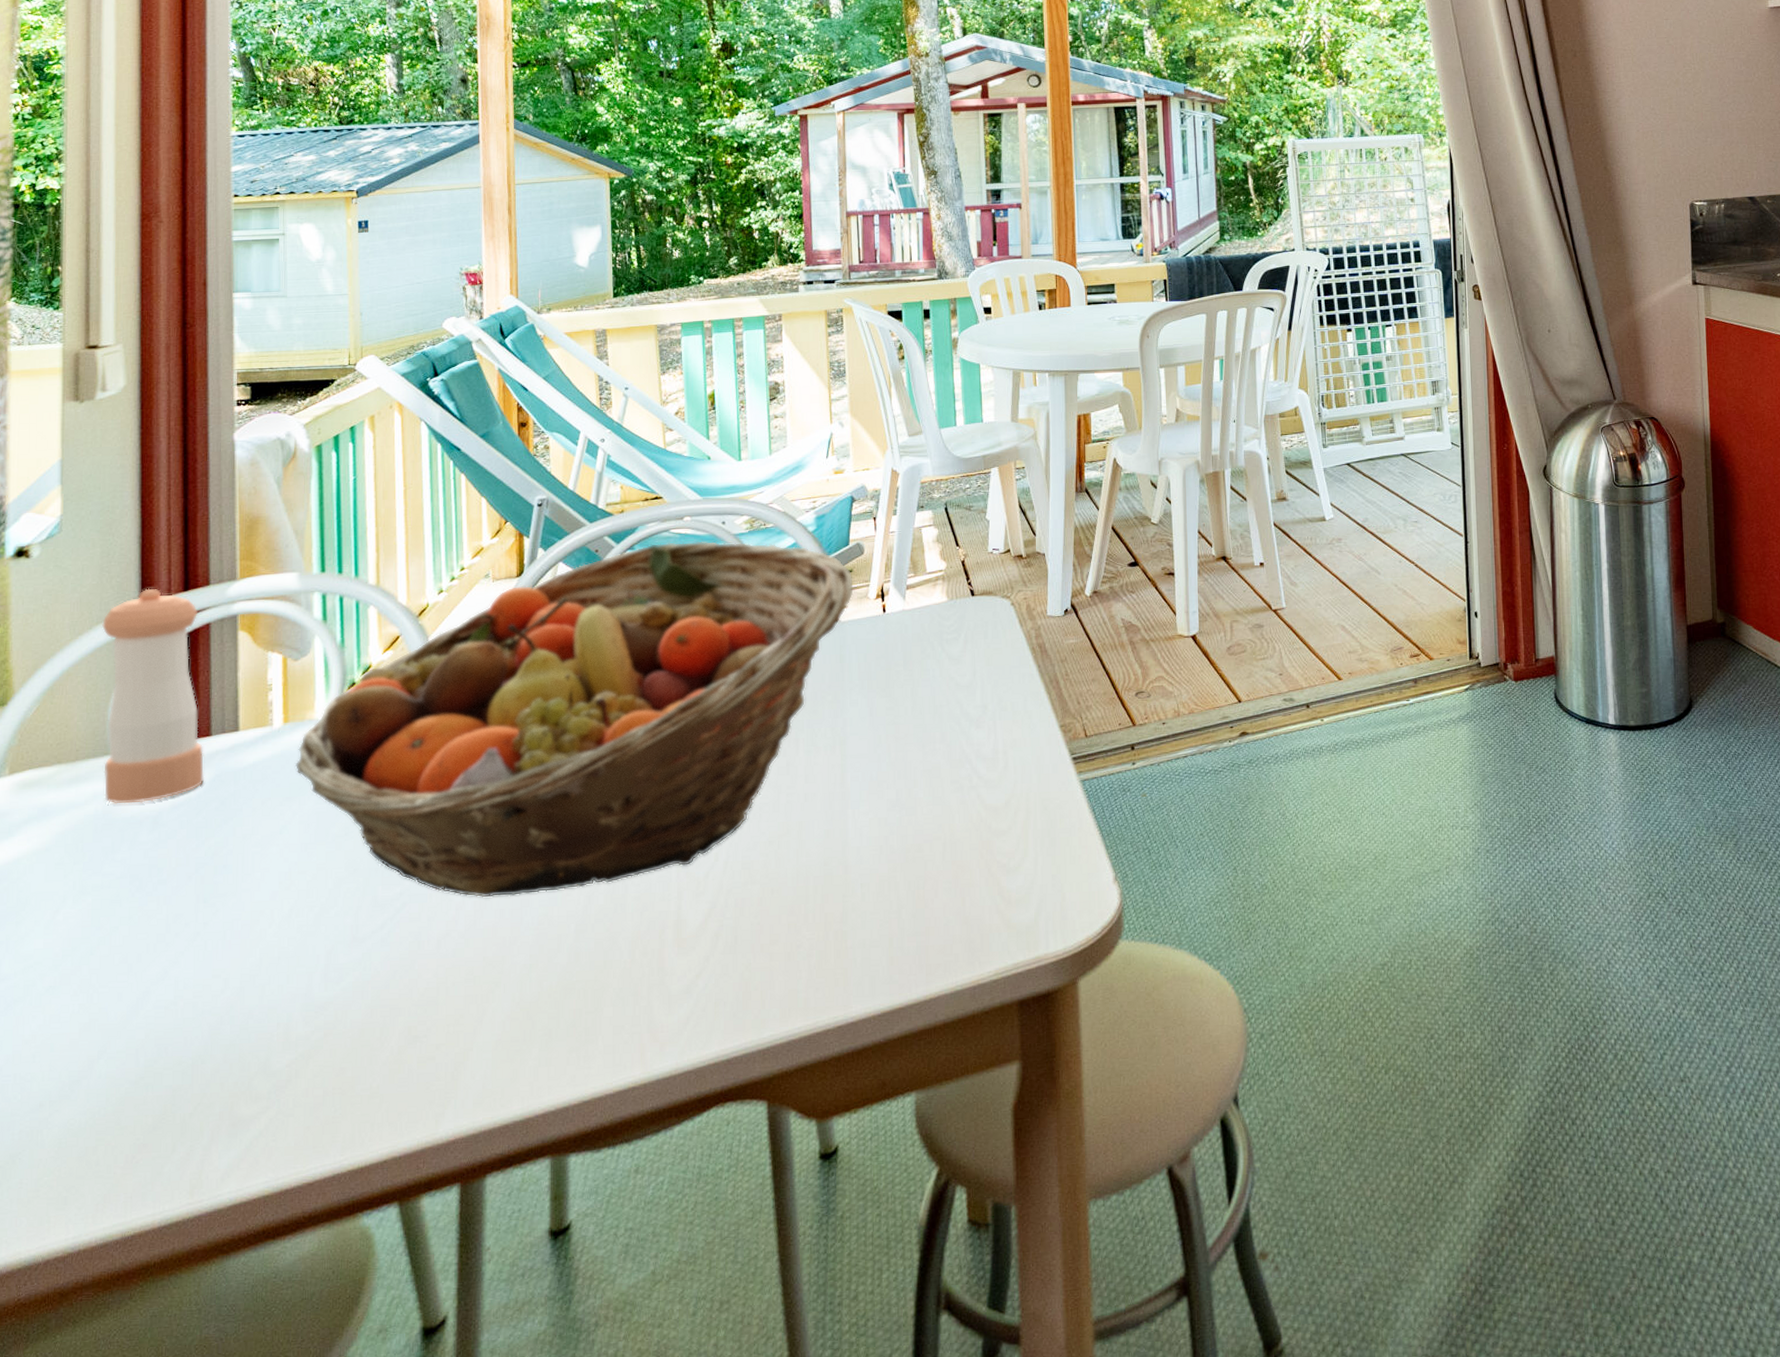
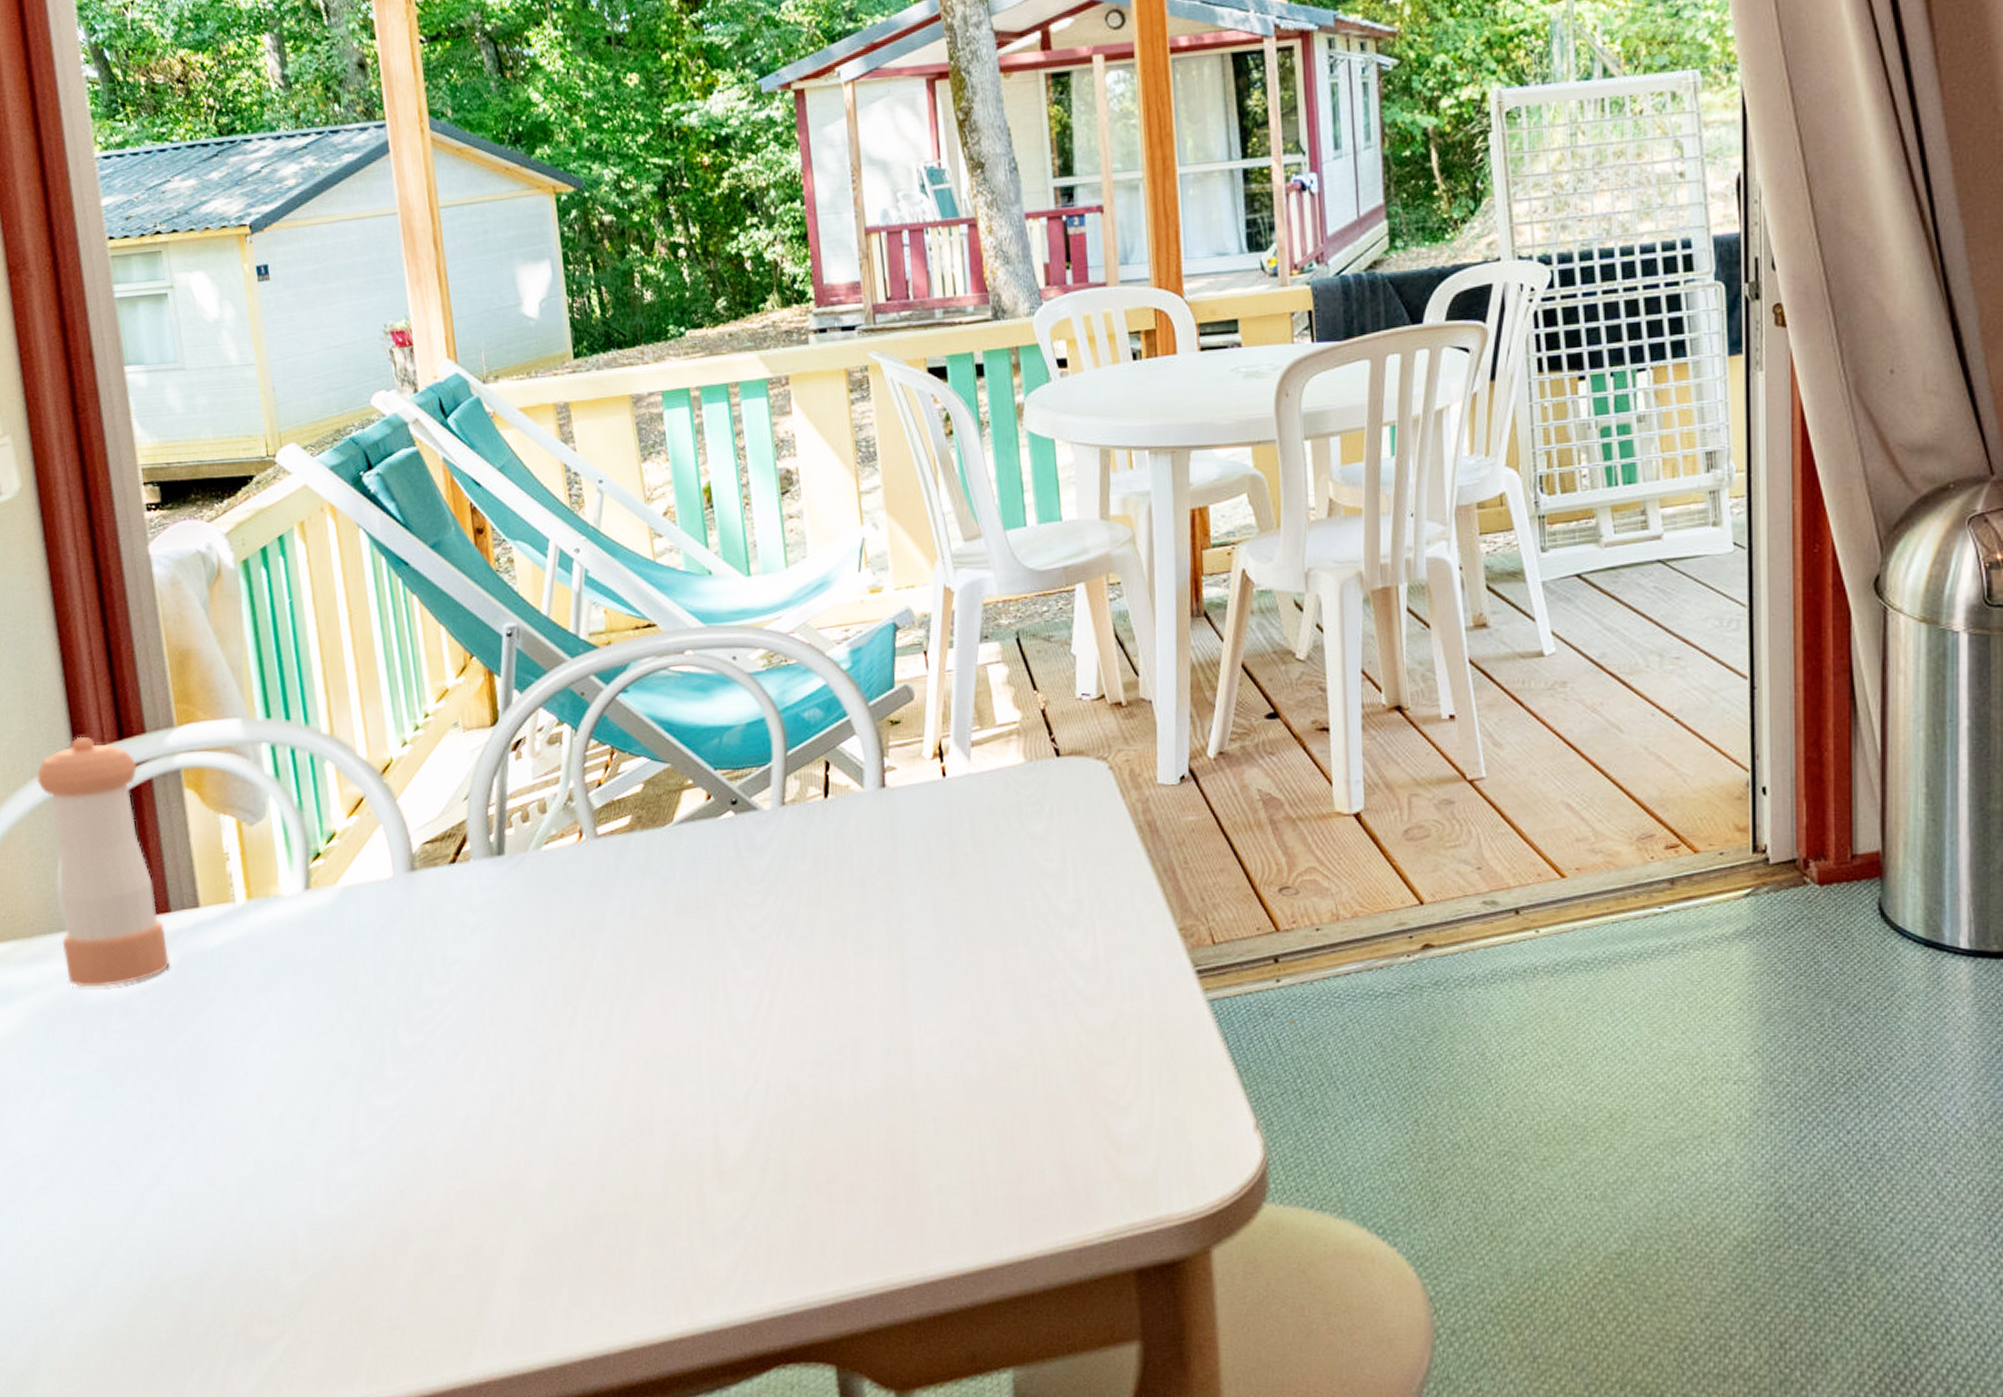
fruit basket: present [294,541,854,898] -> none [265,681,904,1112]

